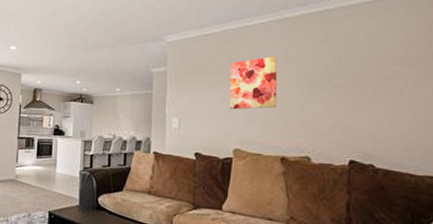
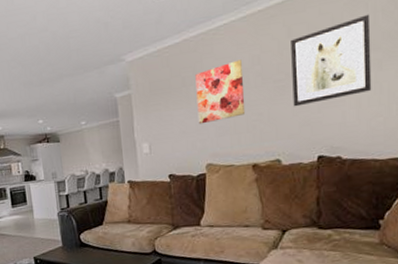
wall art: none [326,34,407,109] -> present [291,14,372,107]

